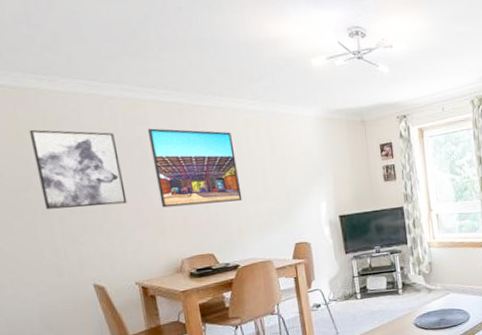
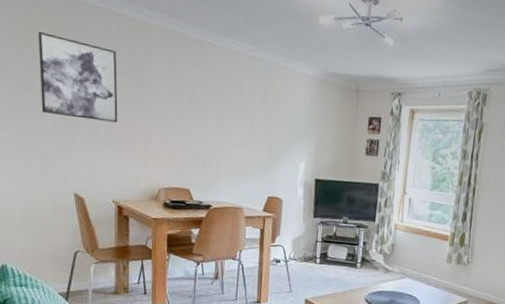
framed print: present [147,128,243,208] -> none [148,54,228,144]

